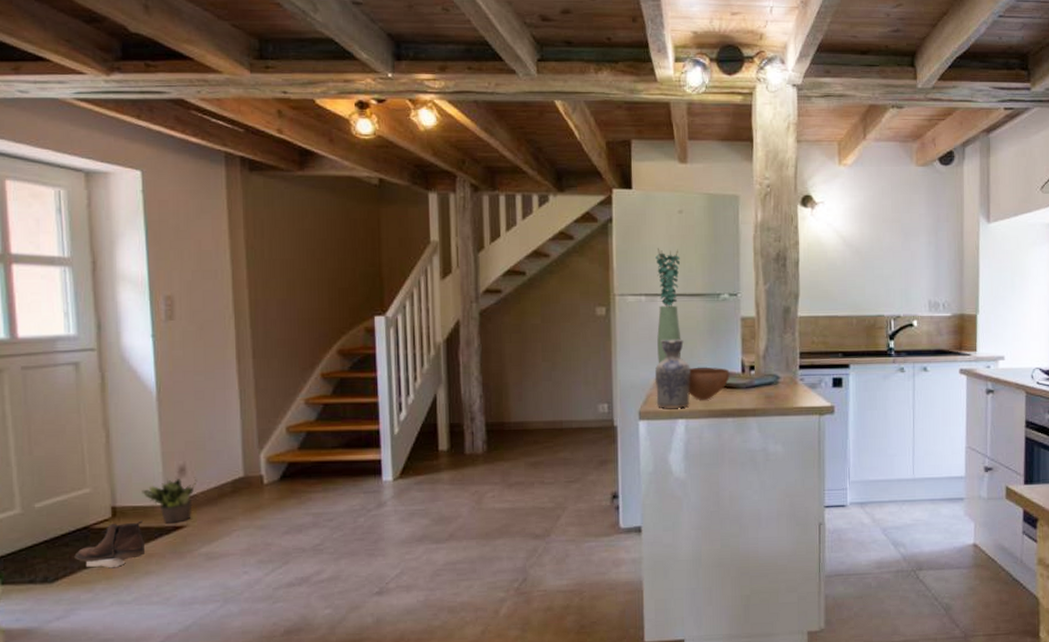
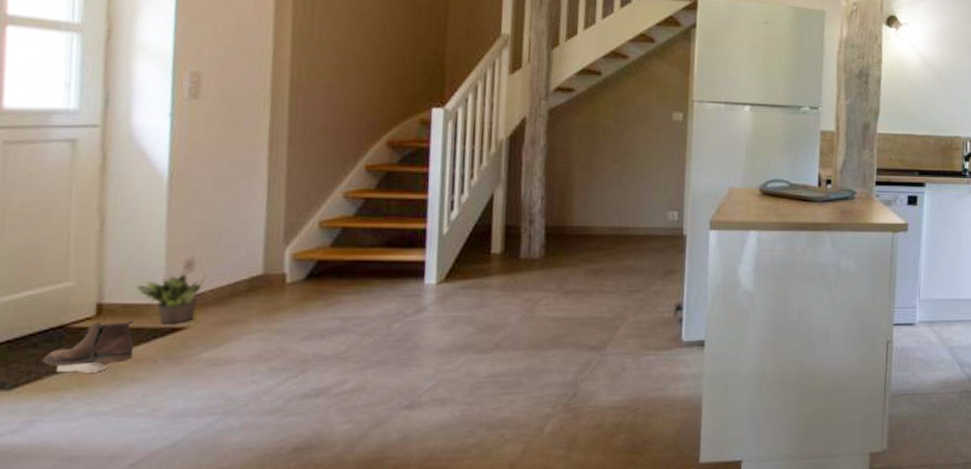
ceramic jug: present [654,339,691,409] -> none [729,149,766,220]
vase: present [655,248,682,363] -> none [733,57,764,172]
bowl: present [688,367,730,400] -> none [763,179,806,212]

